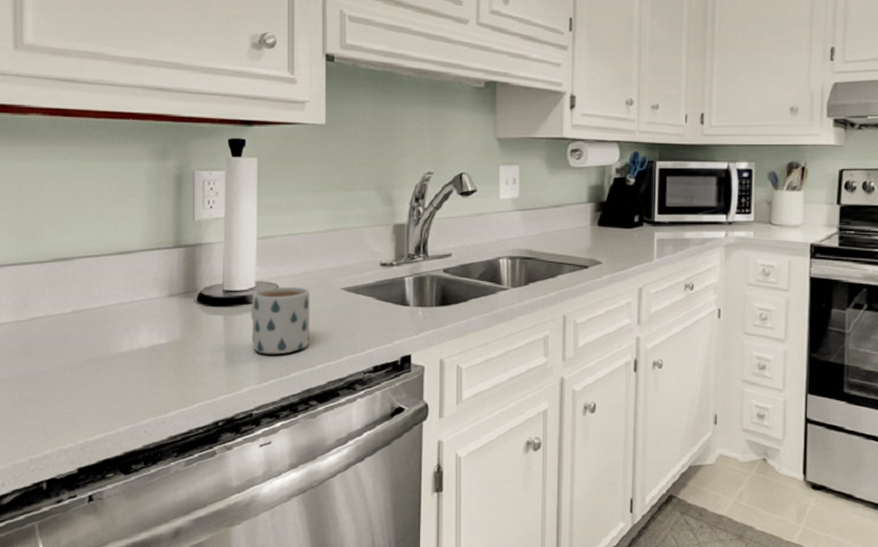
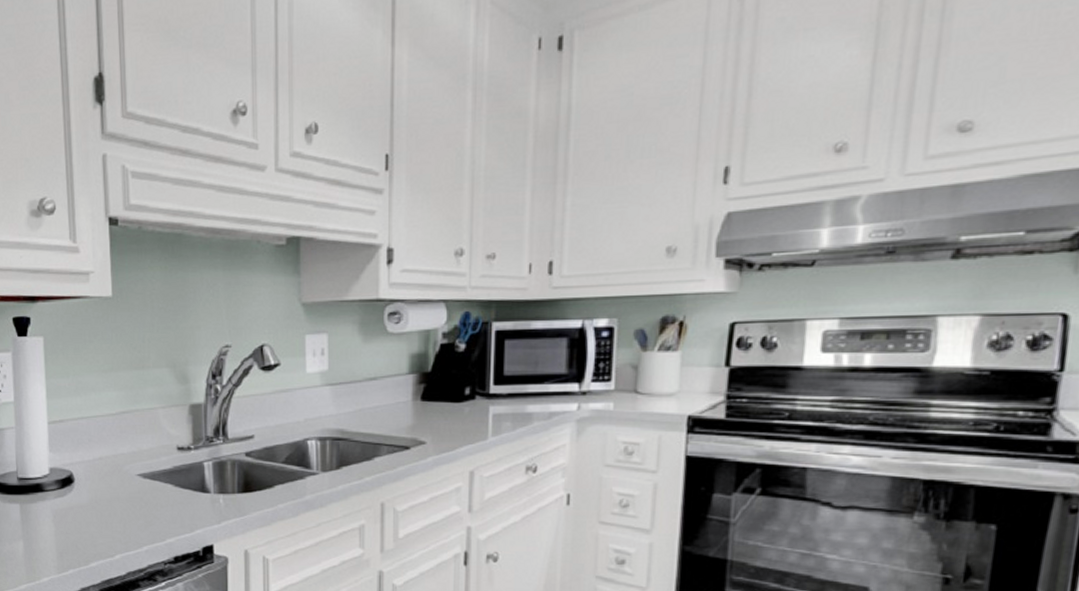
mug: present [250,286,311,355] -> none [45,473,108,544]

